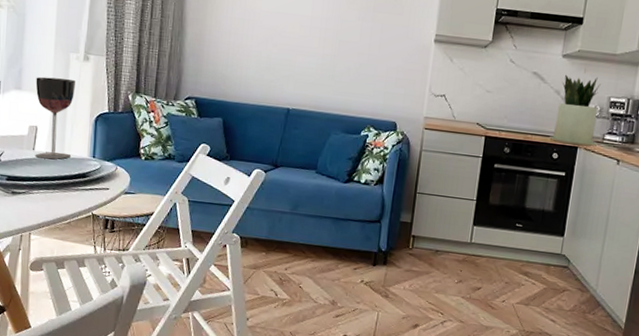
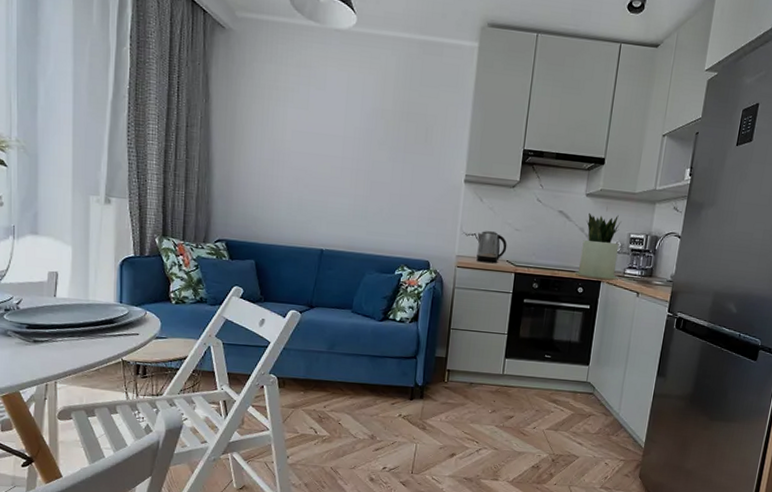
wineglass: present [35,76,75,160] -> none [53,220,97,306]
kettle: none [445,91,478,127] -> present [476,230,507,264]

